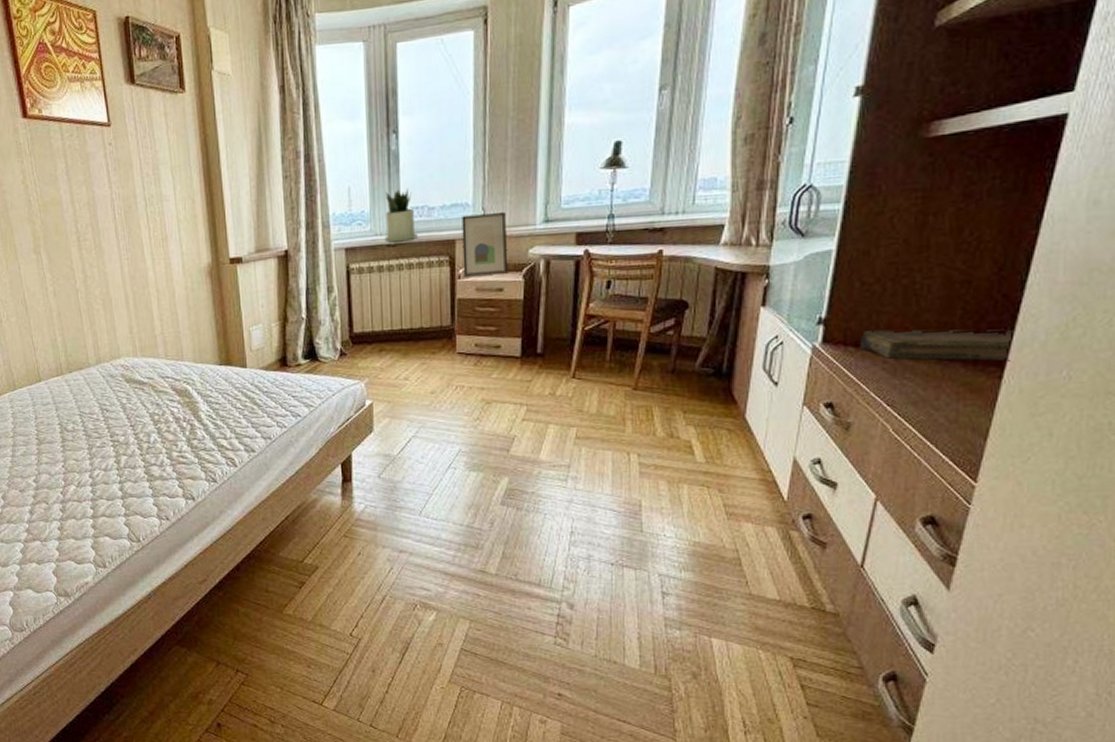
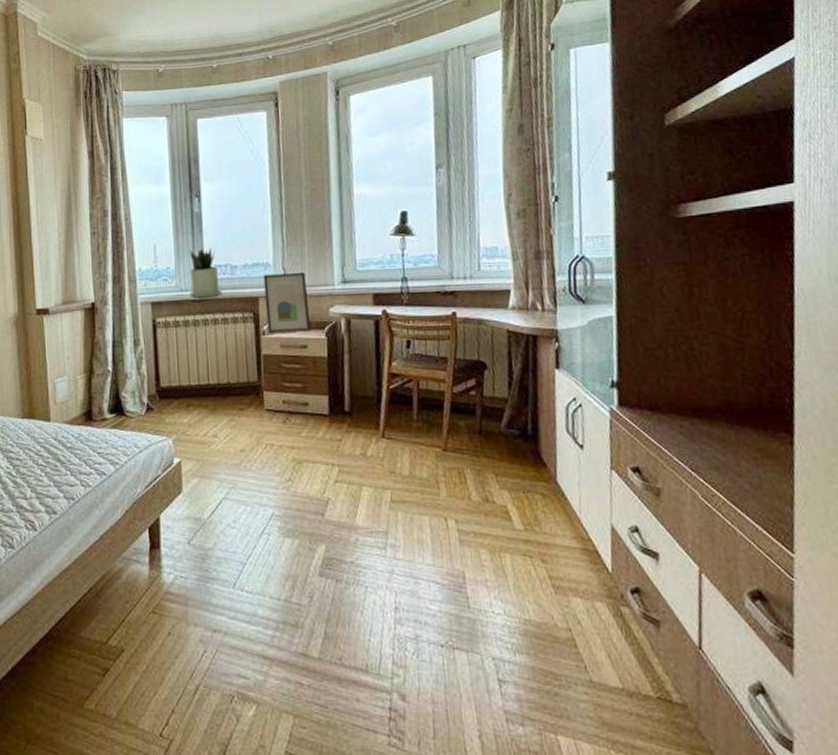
decorative box: present [859,329,1015,362] -> none [652,394,797,428]

